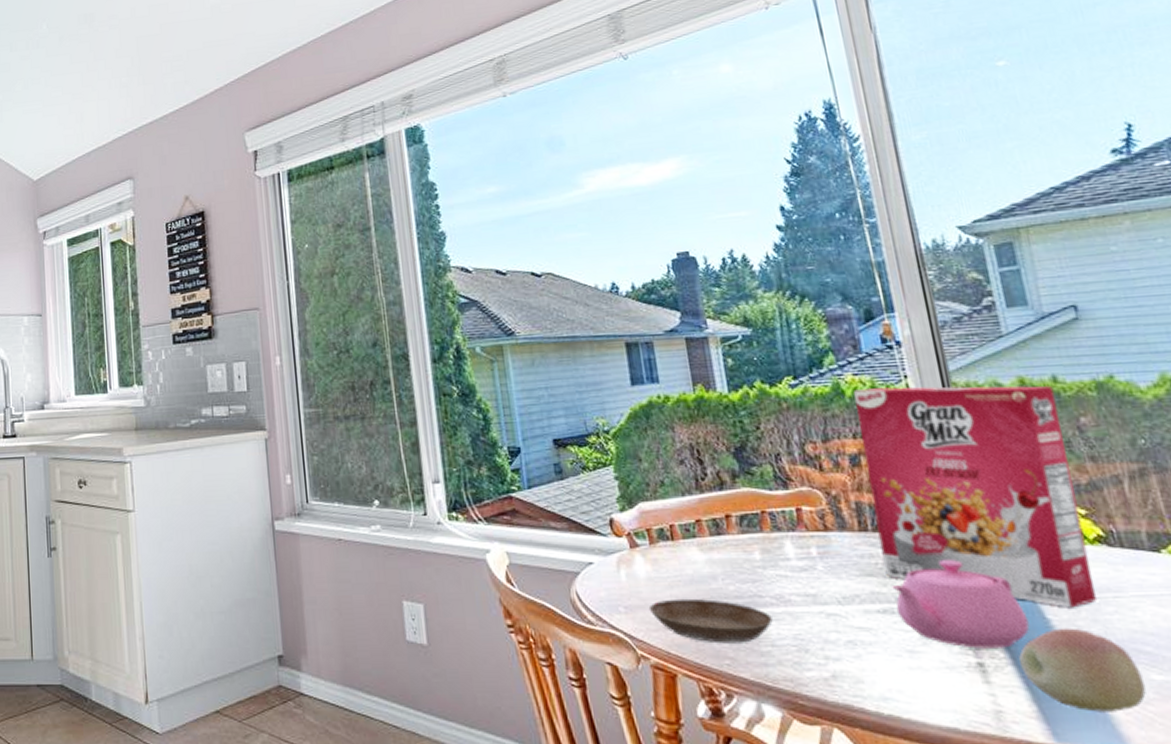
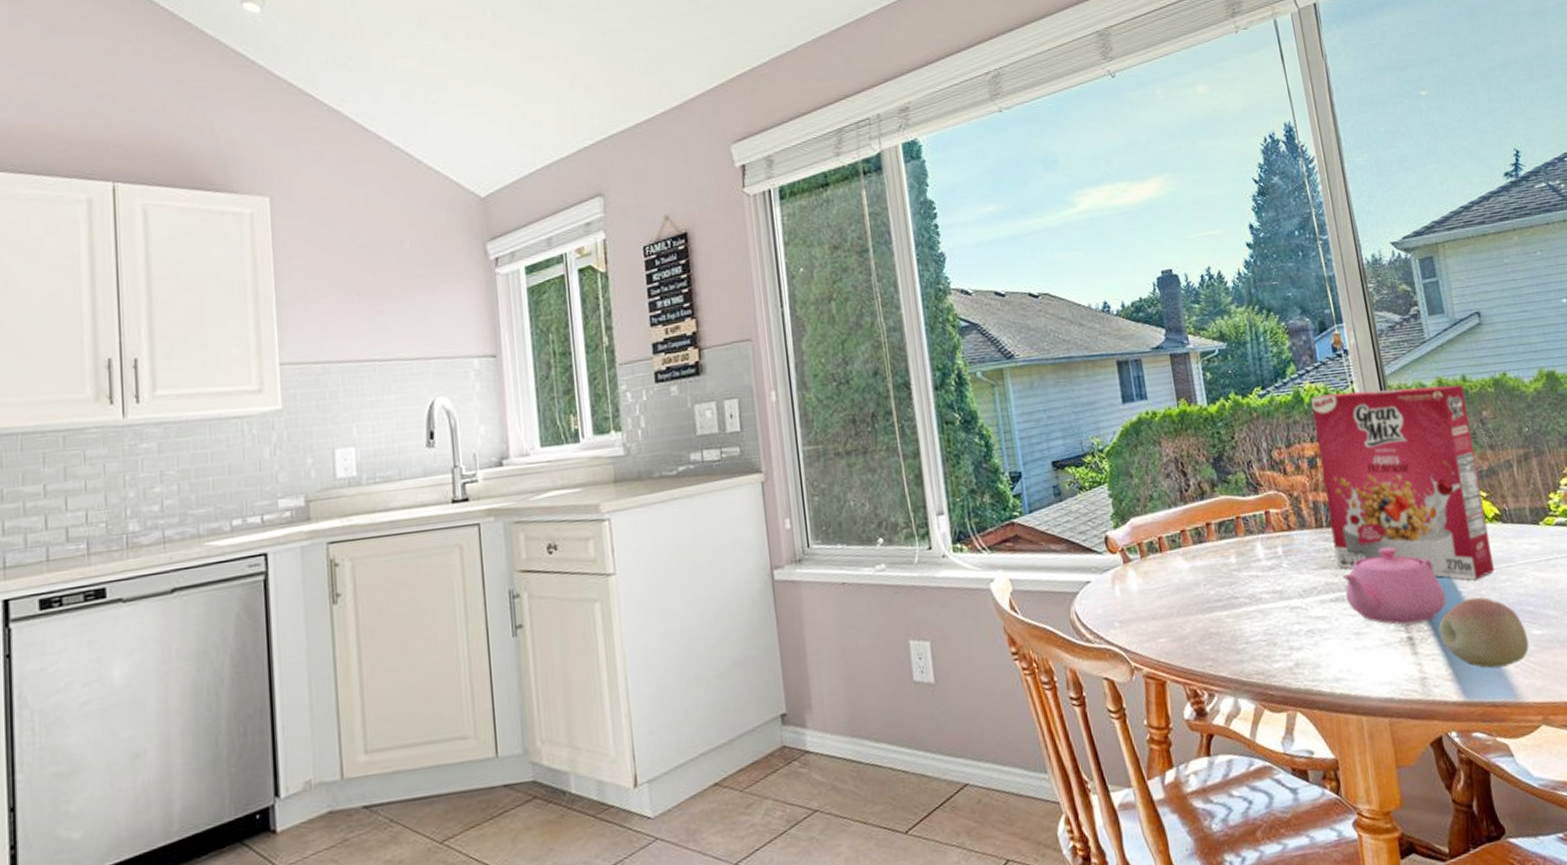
saucer: present [648,598,773,644] -> none [1140,605,1247,647]

